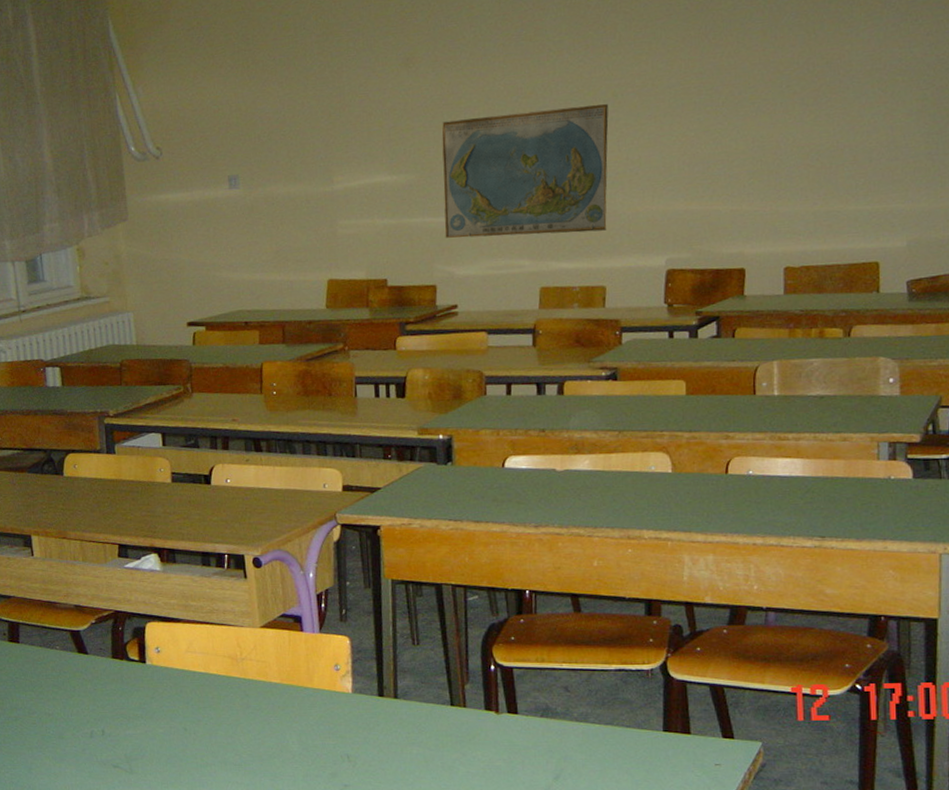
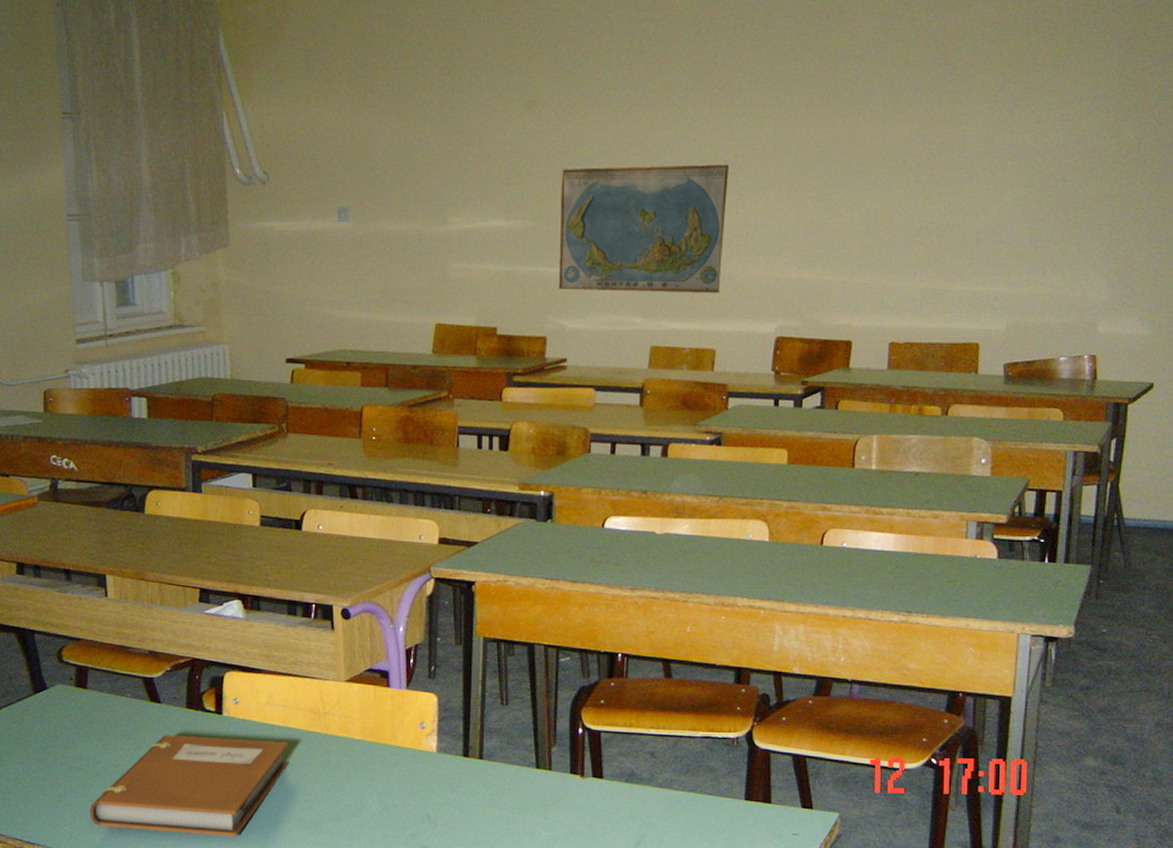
notebook: none [27,684,211,779] -> present [89,735,289,837]

